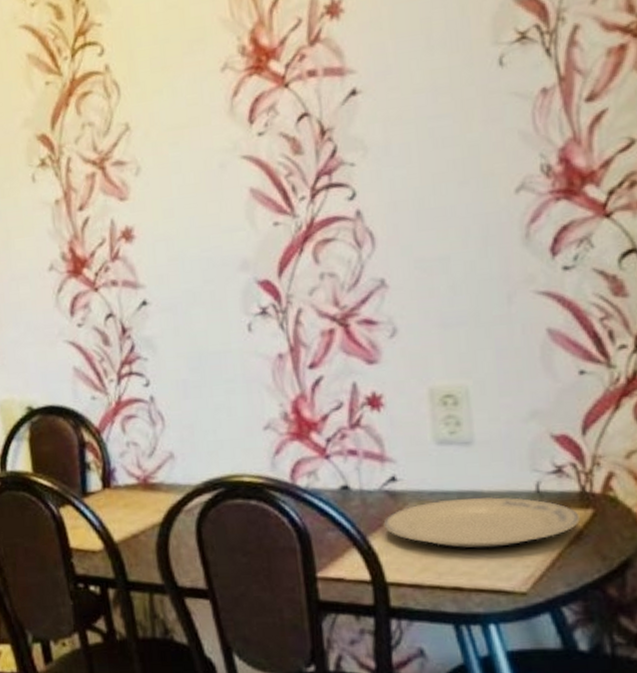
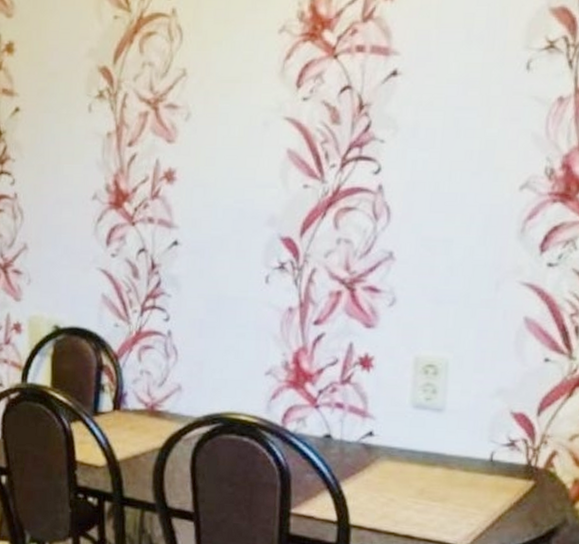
plate: present [383,496,582,548] -> none [355,457,523,505]

